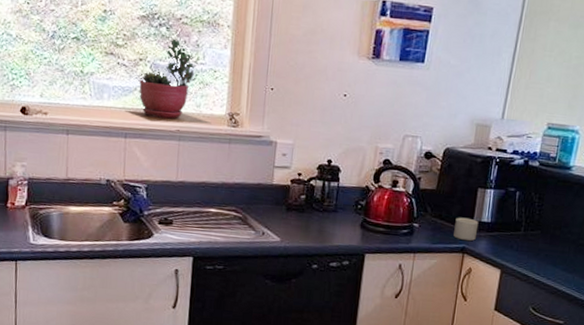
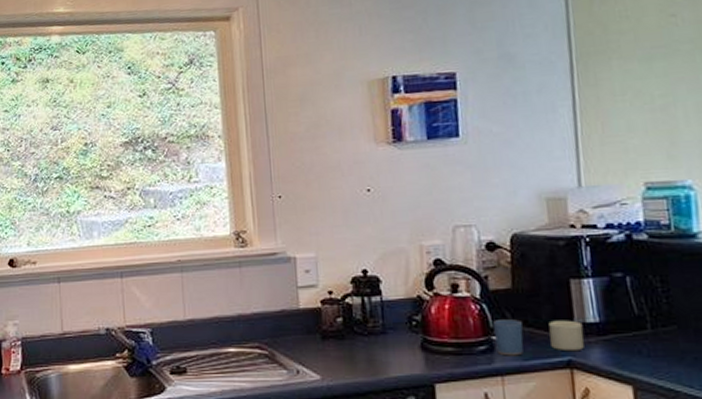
succulent plant: present [124,37,212,124] -> none [117,158,216,256]
mug: none [415,211,437,240] -> present [493,319,524,356]

